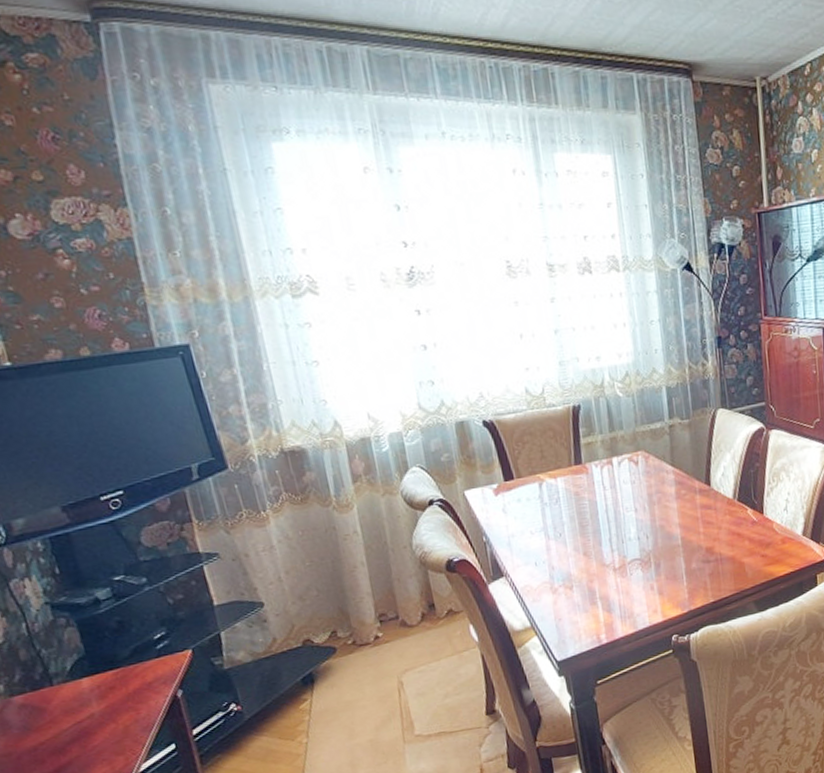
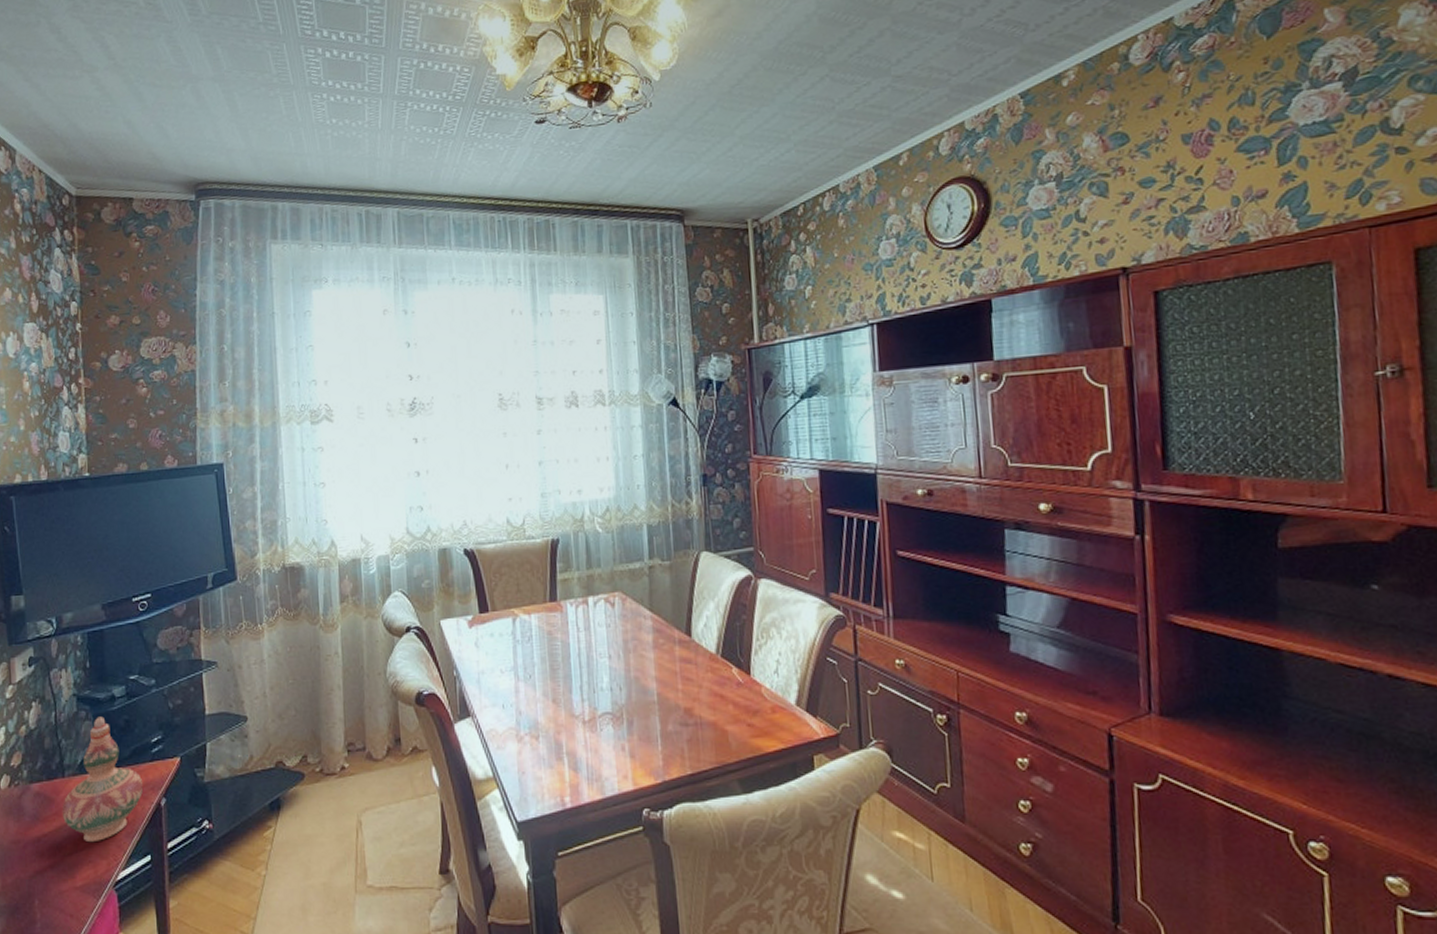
decorative vase: none [57,621,153,742] -> present [62,716,144,841]

